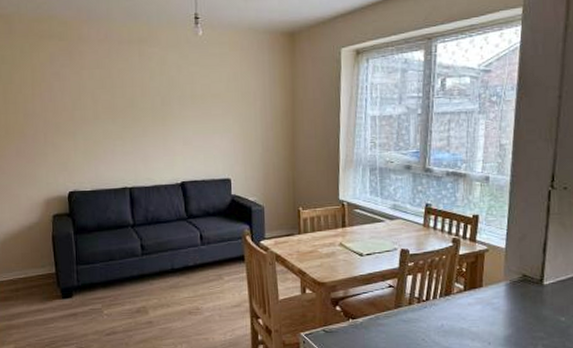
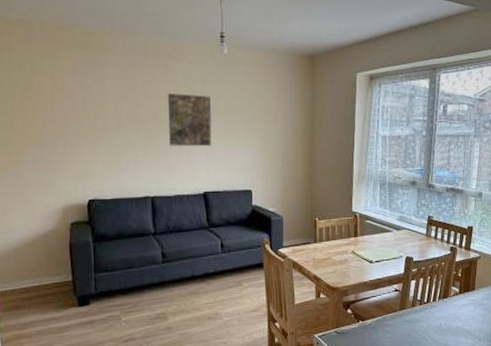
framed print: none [142,80,189,136] -> present [167,94,212,147]

